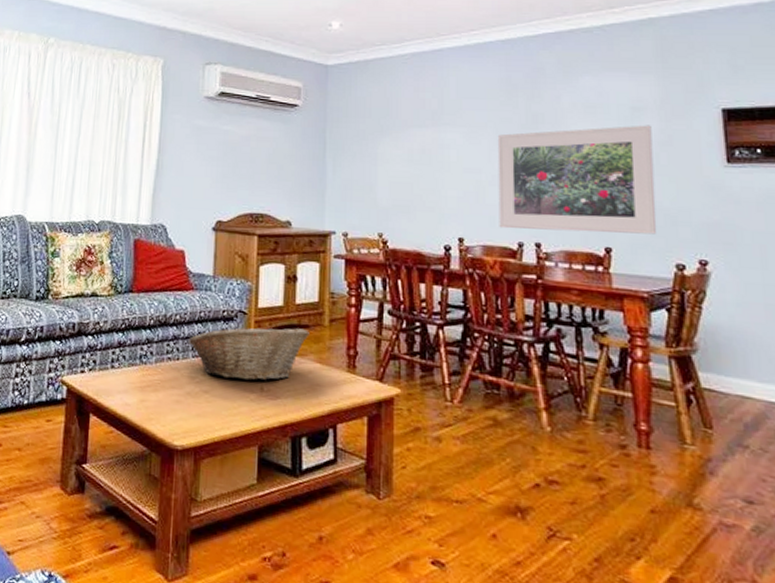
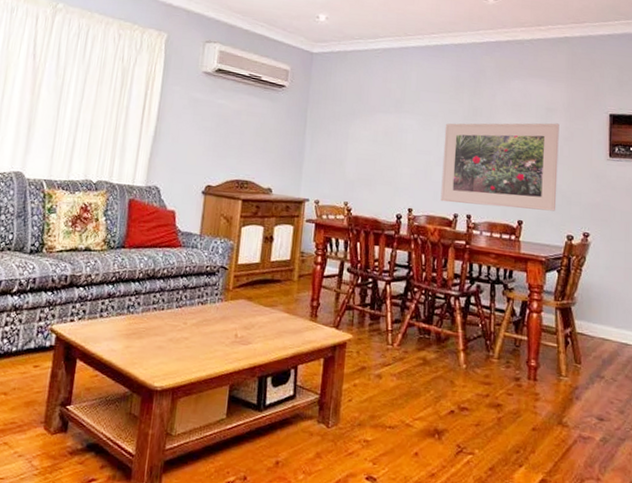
fruit basket: present [188,324,310,381] -> none [173,278,281,329]

